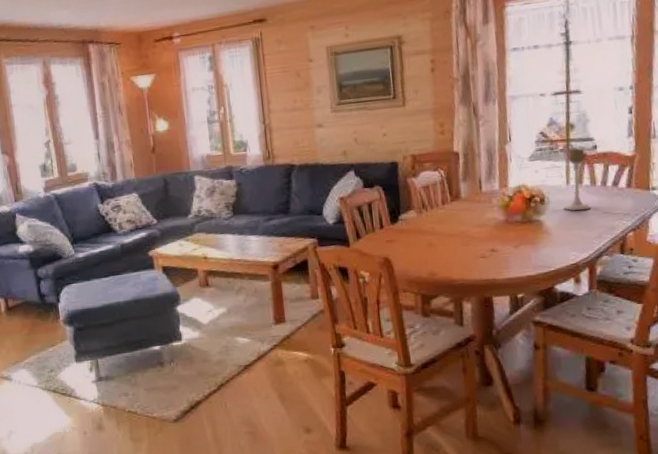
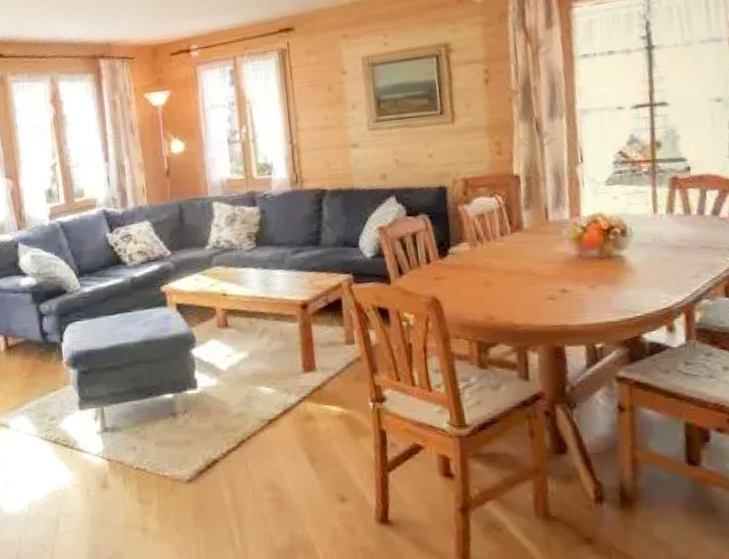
candle holder: present [563,148,591,211] -> none [650,170,685,245]

